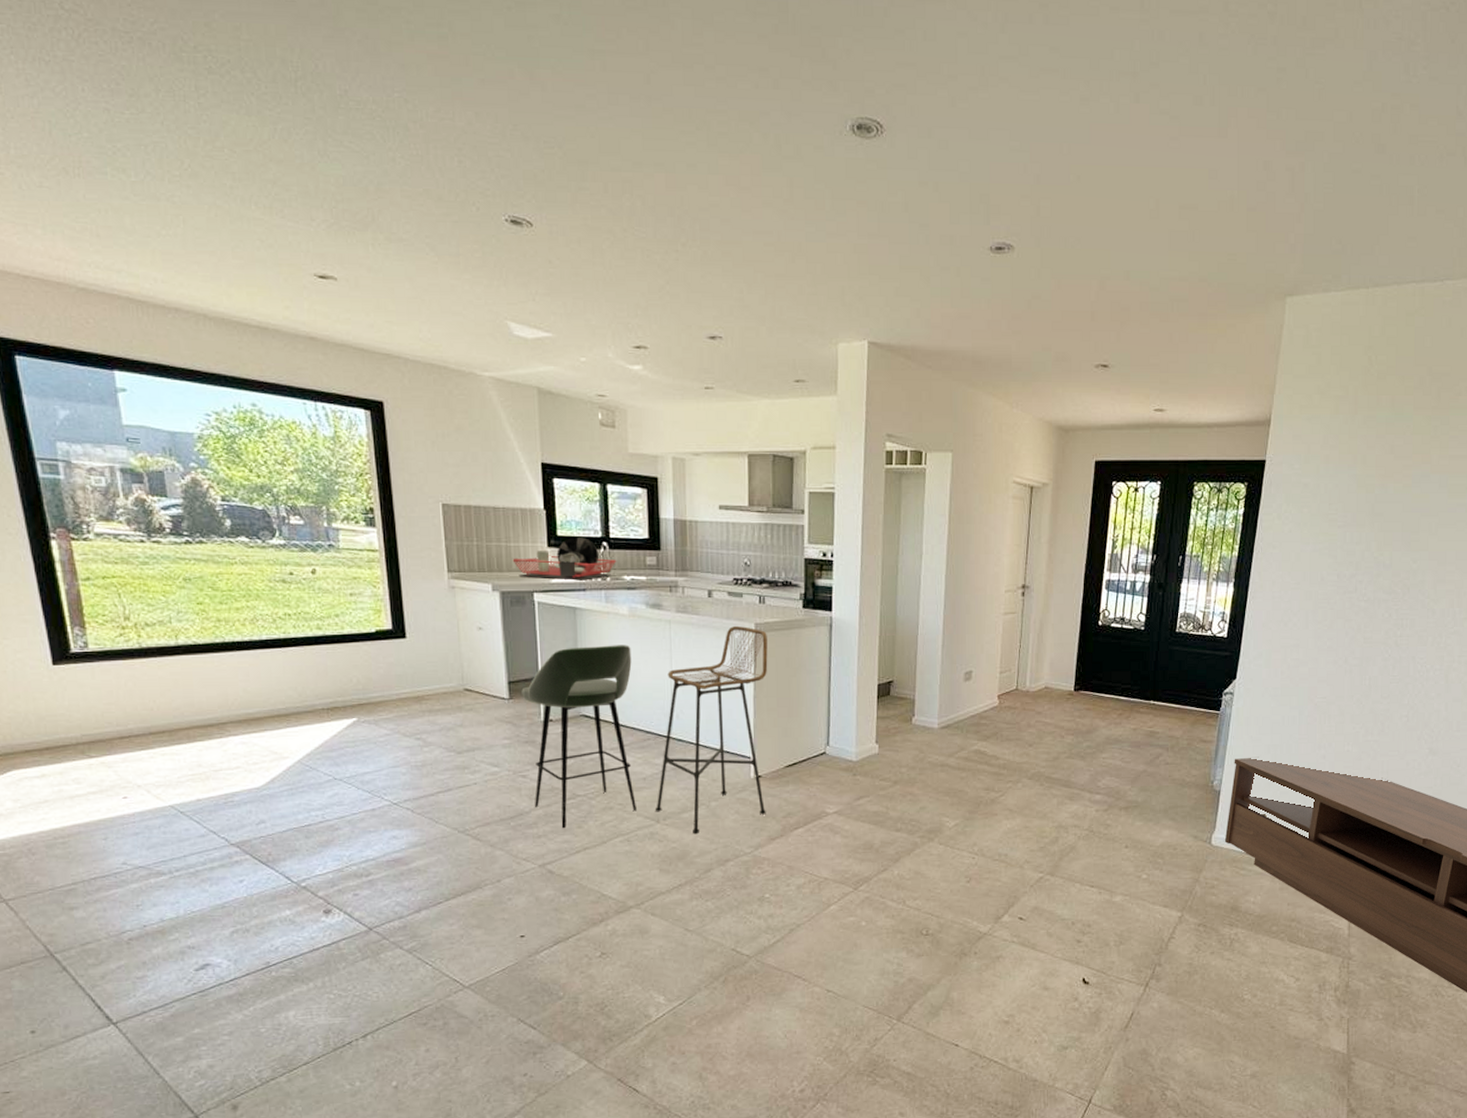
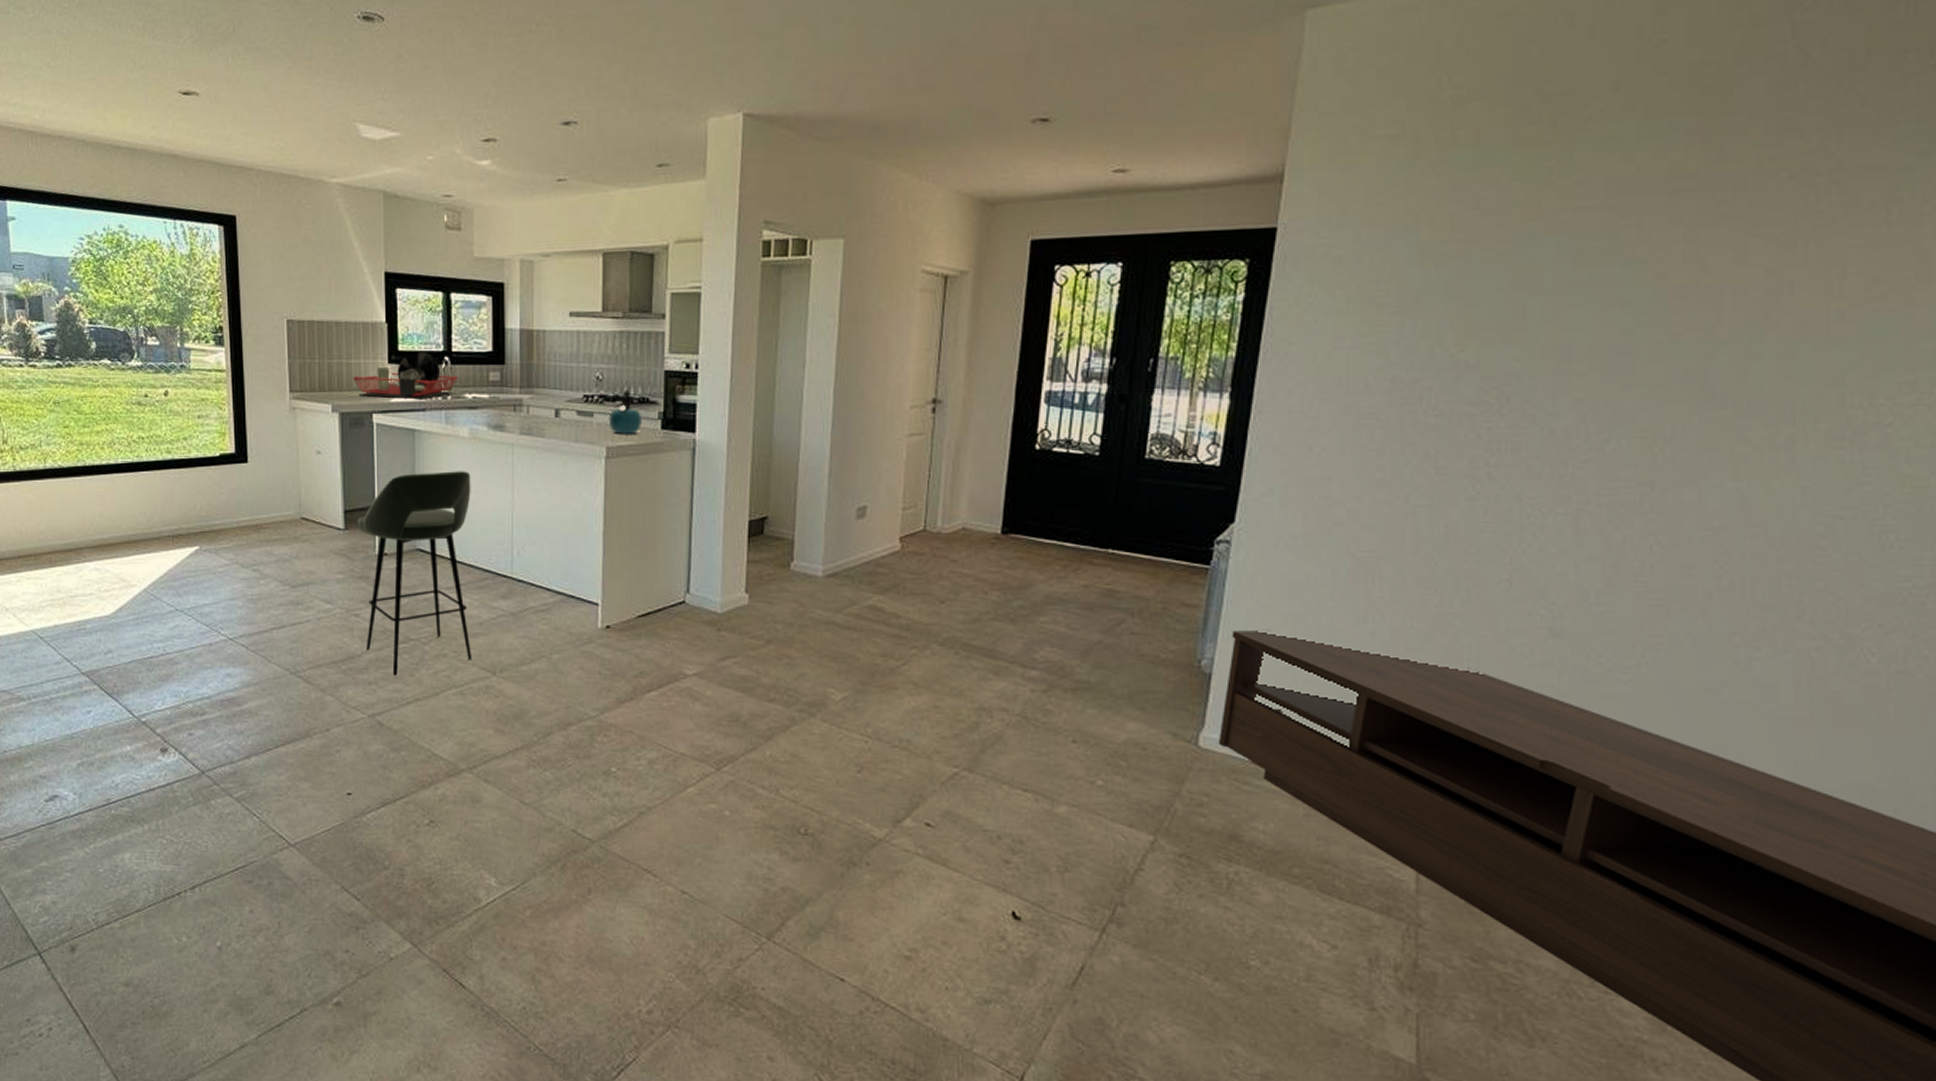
bar stool: present [654,625,768,835] -> none [491,449,620,691]
kettle: none [756,574,785,612] -> present [608,389,642,434]

